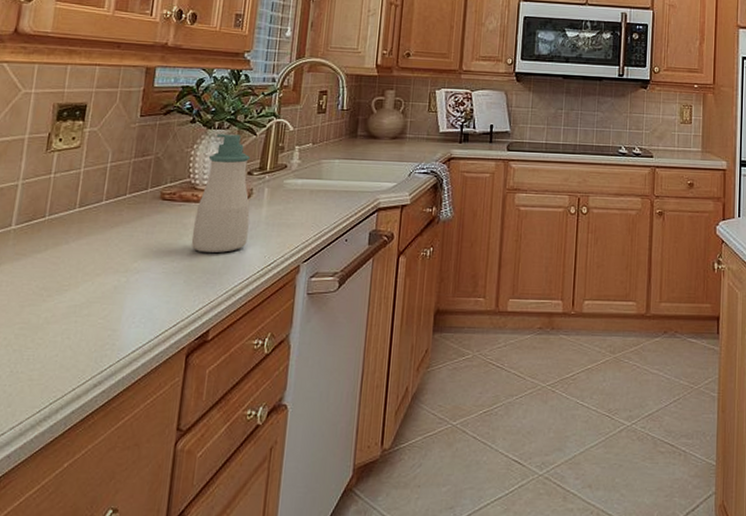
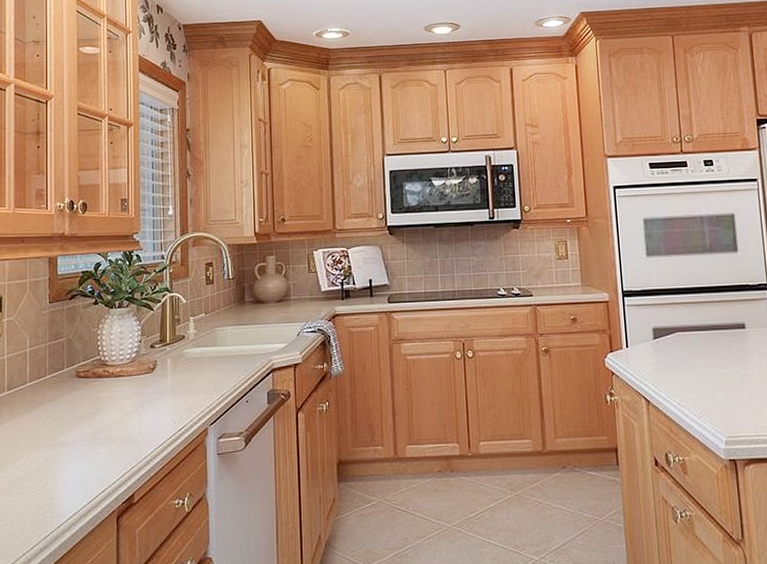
soap bottle: present [191,134,251,253] -> none [108,311,157,424]

